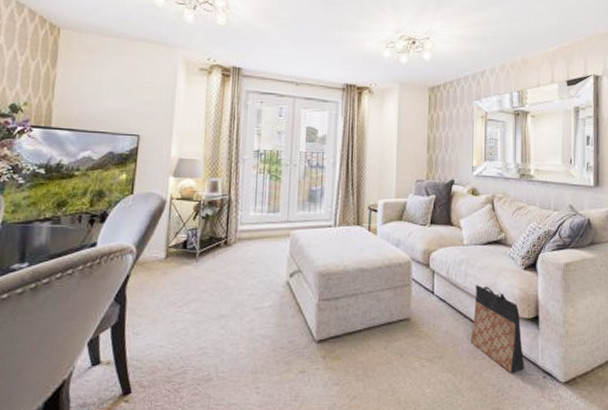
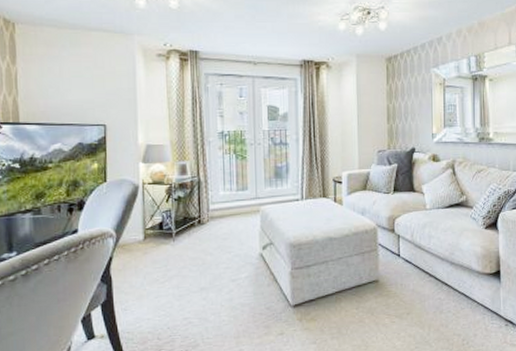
bag: present [470,285,525,373] -> none [436,246,488,323]

